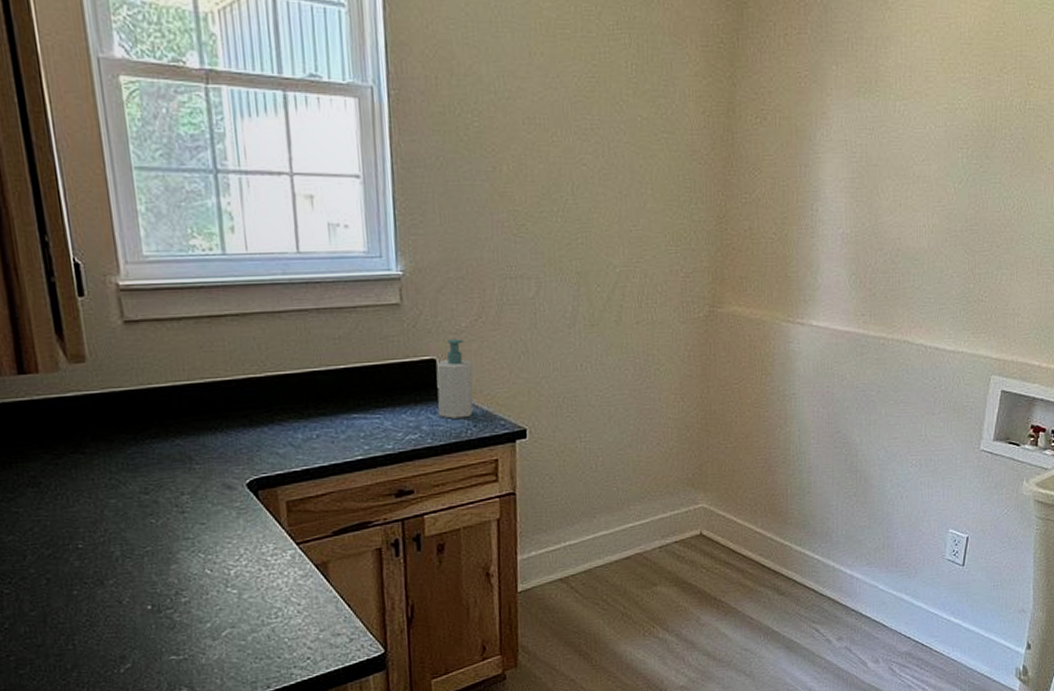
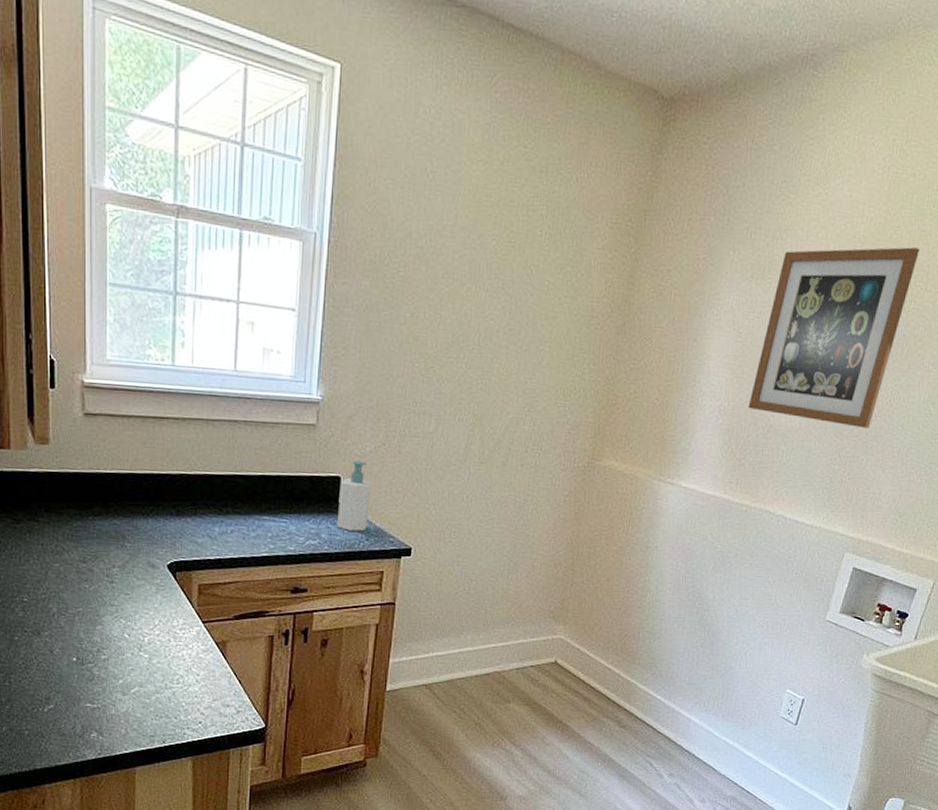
wall art: none [872,44,1028,241] -> present [748,247,920,428]

